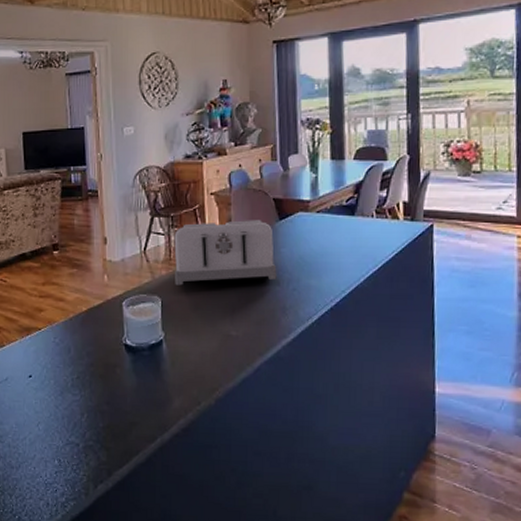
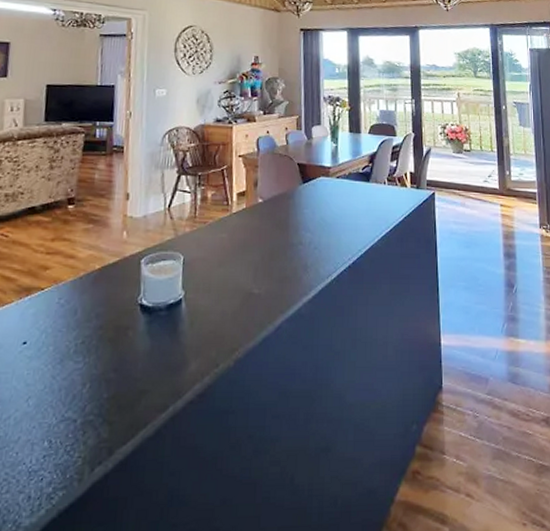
toaster: present [174,220,277,286] -> none [198,182,300,243]

